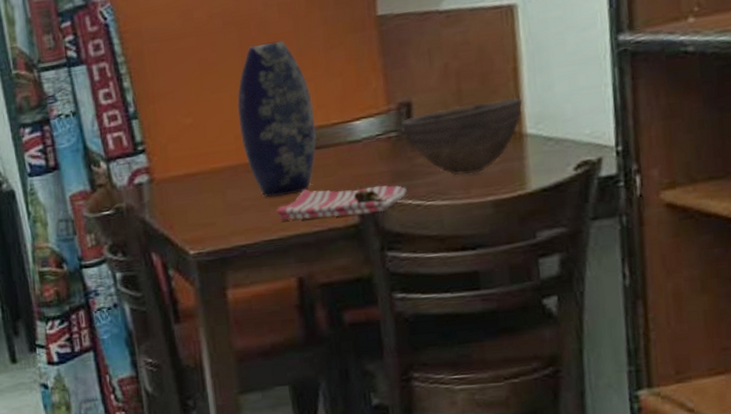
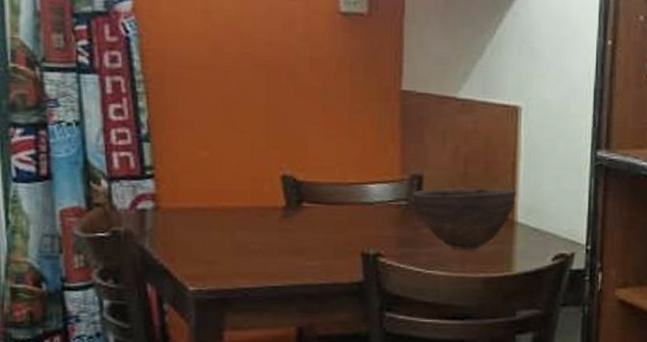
vase: present [237,40,317,198] -> none [257,93,333,245]
dish towel: present [277,185,407,220] -> none [285,242,410,274]

